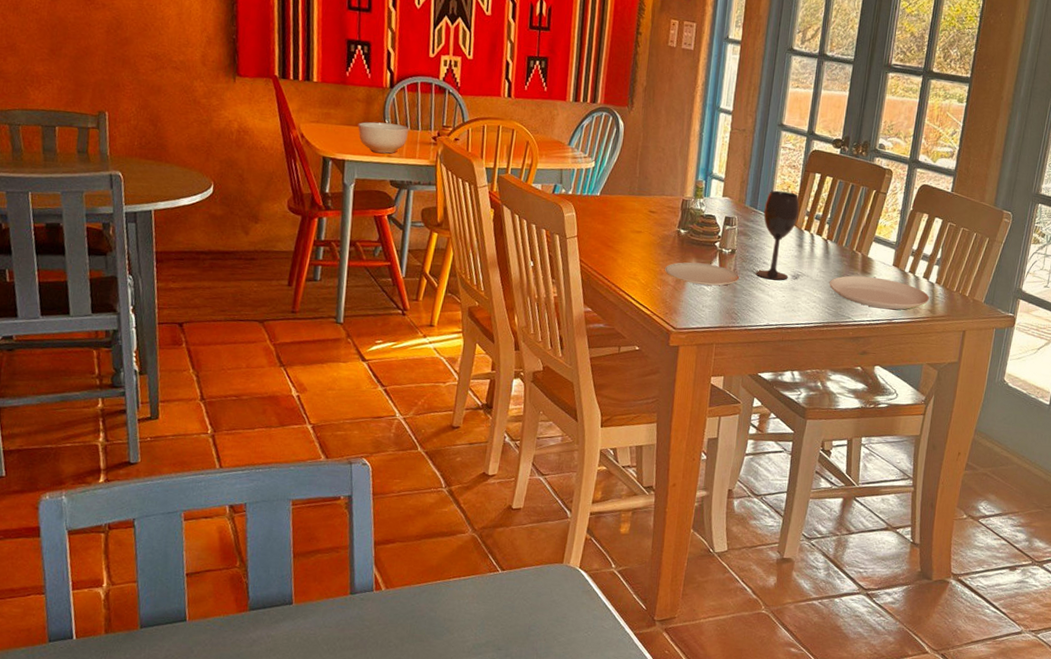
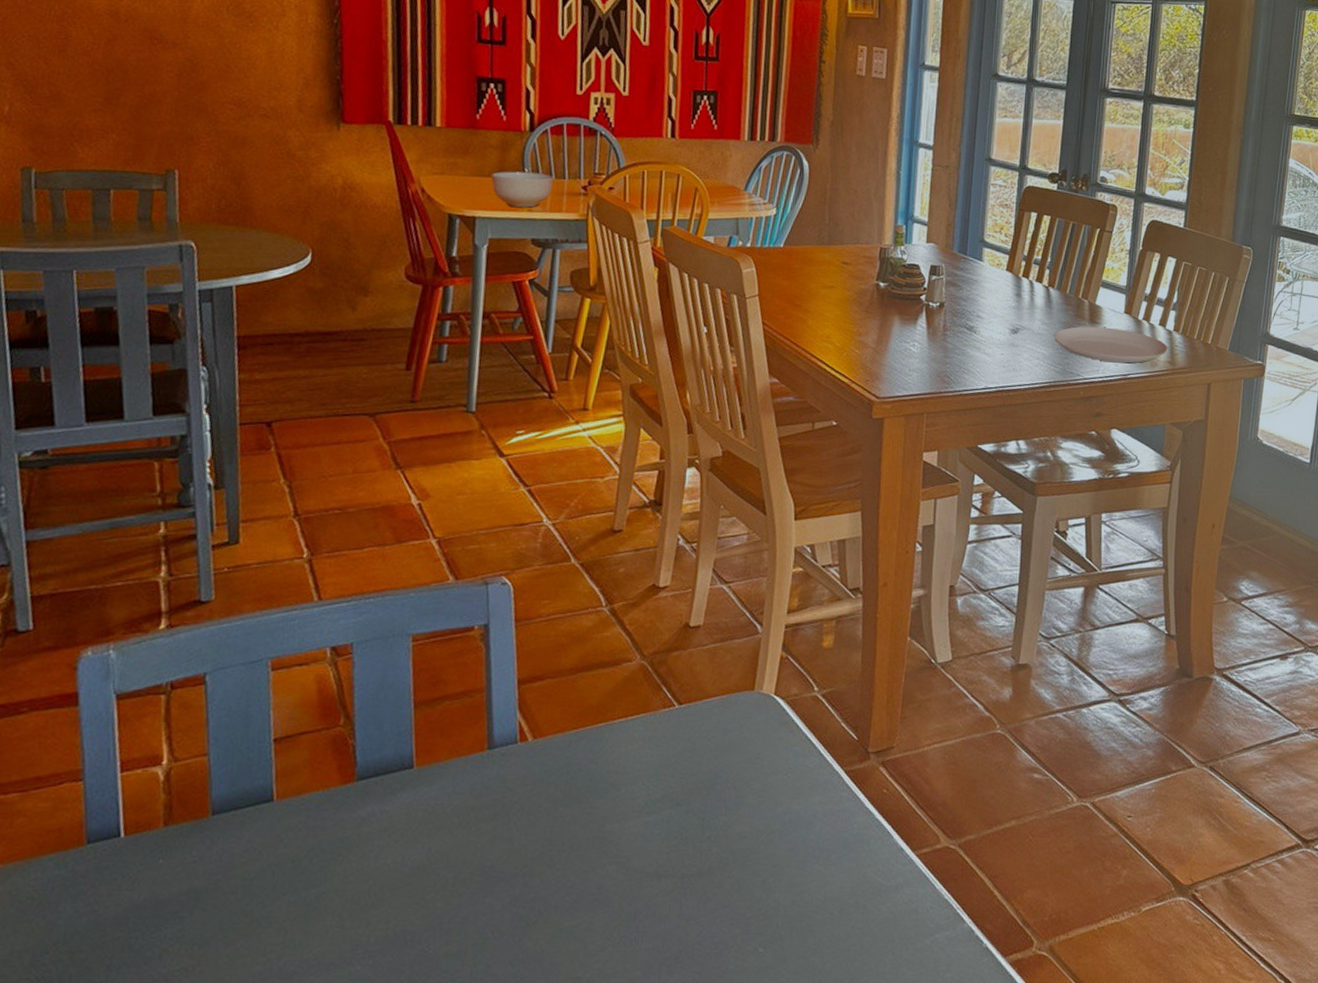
plate: present [665,262,740,286] -> none [863,319,951,346]
wine glass: present [757,190,800,281] -> none [970,233,1015,336]

